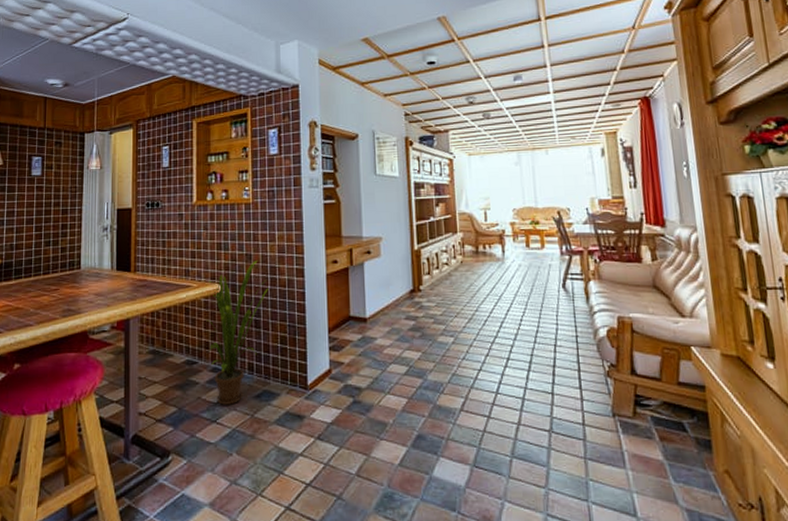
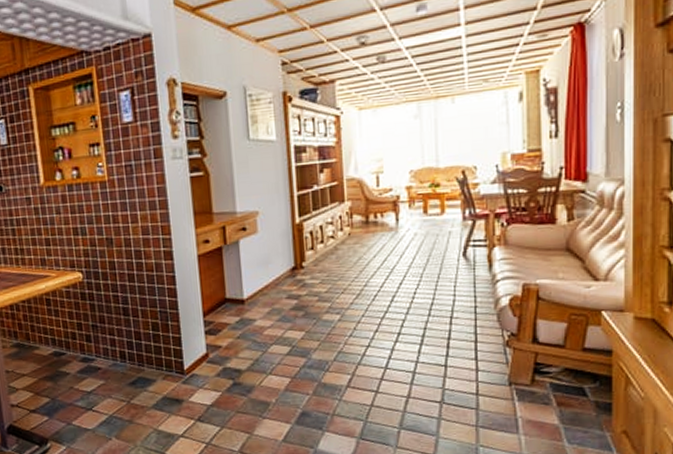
house plant: present [206,259,268,405] -> none [66,243,135,393]

